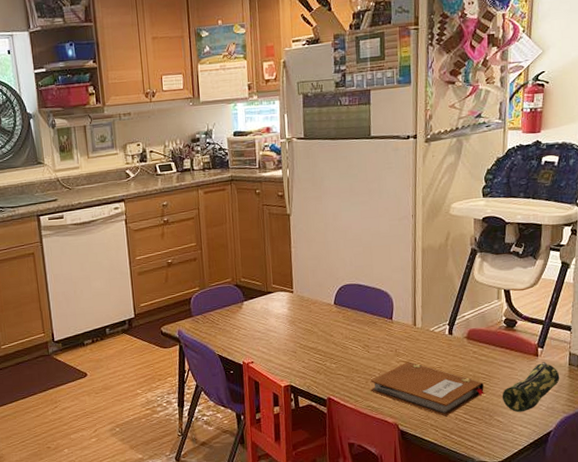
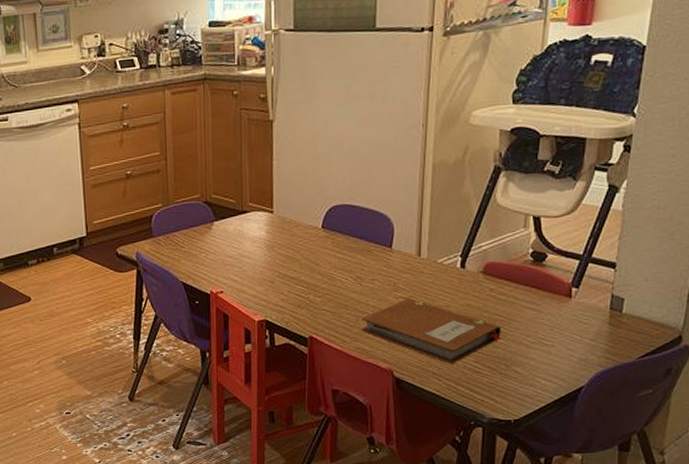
pencil case: present [502,362,560,413] -> none [522,304,598,364]

